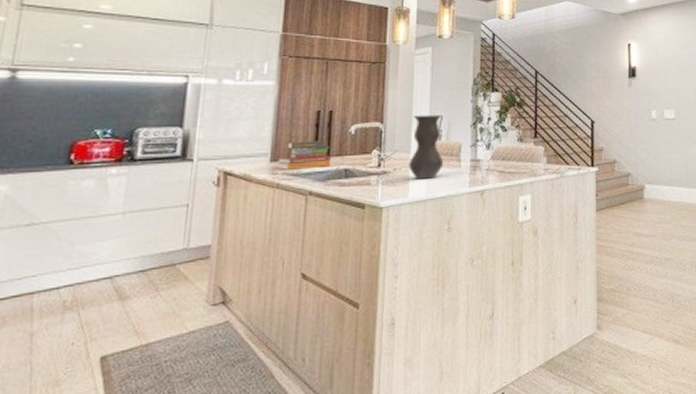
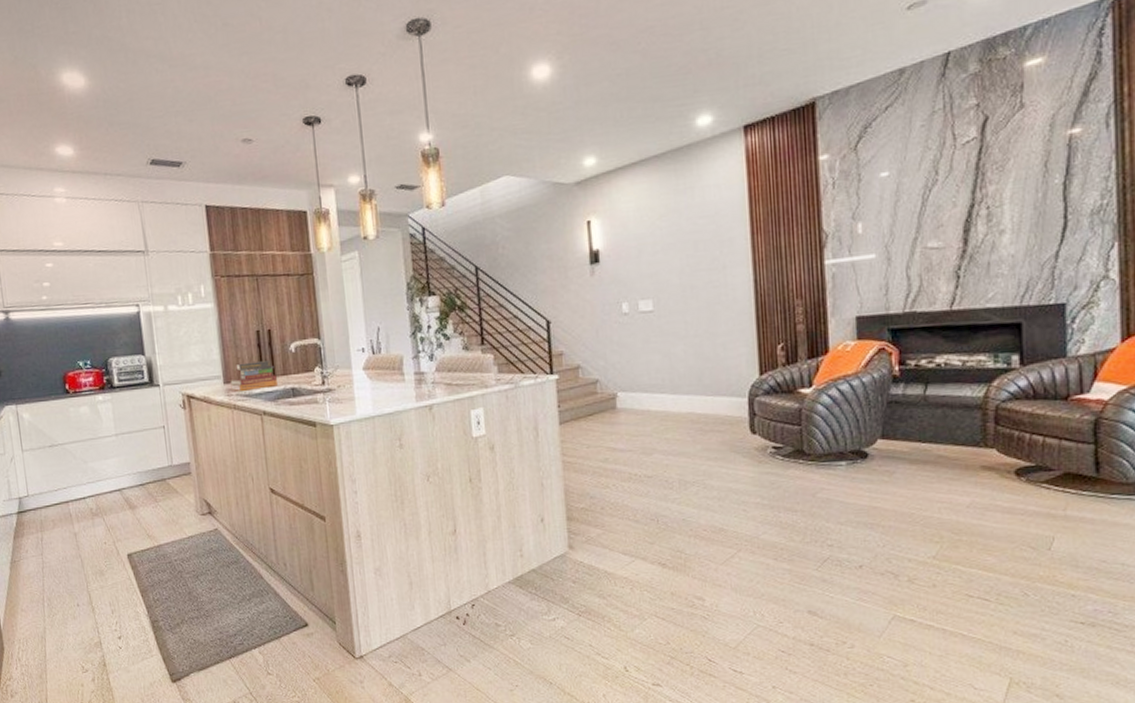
vase: present [409,114,444,179] -> none [349,325,387,396]

